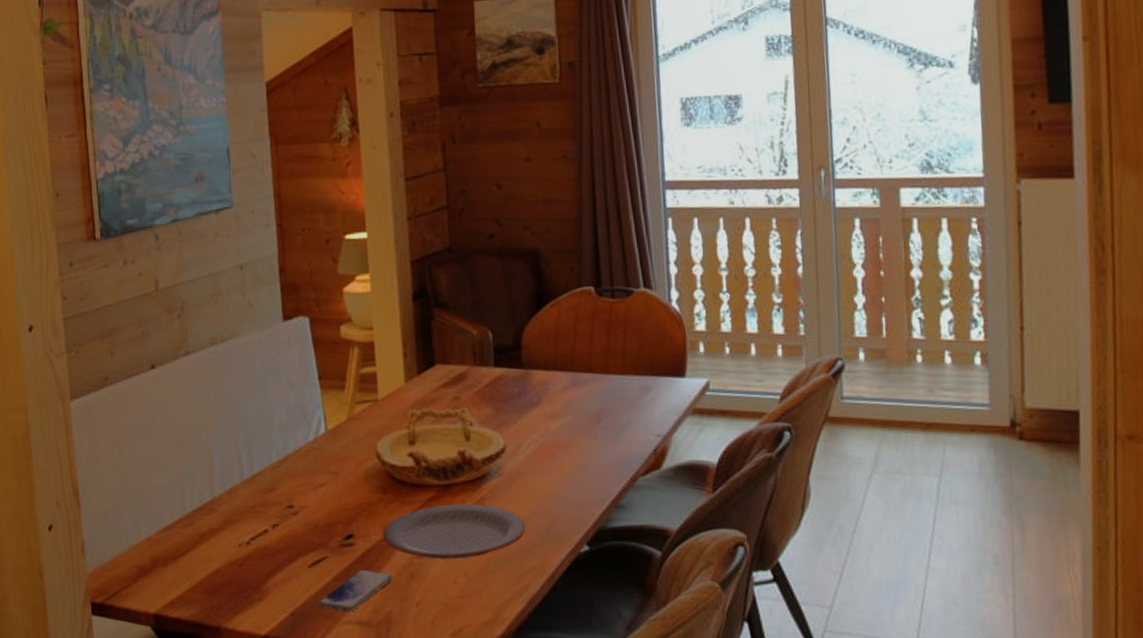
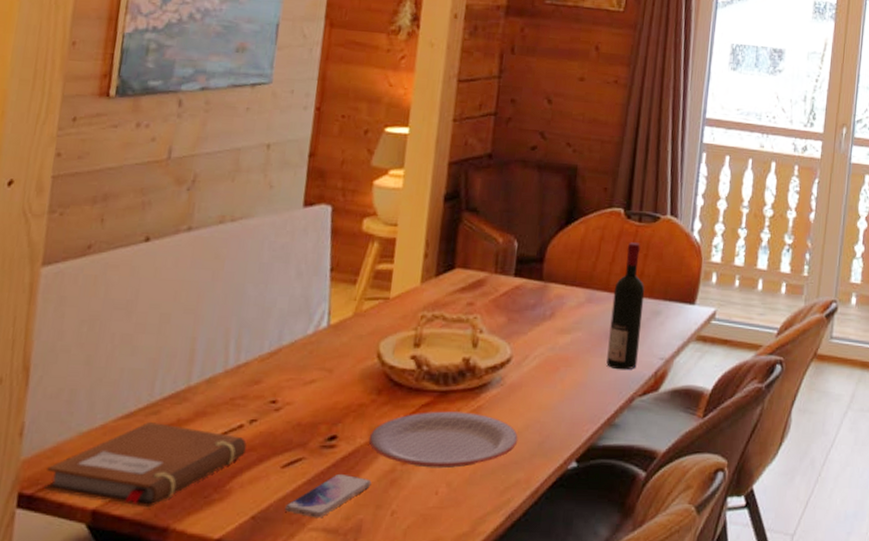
notebook: none [110,533,274,609] -> present [44,422,247,507]
wine bottle: none [597,319,634,451] -> present [606,242,645,370]

